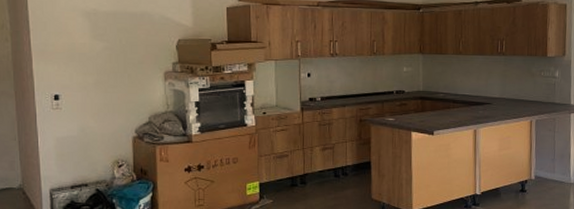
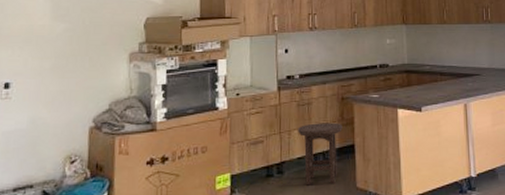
stool: none [319,141,360,195] -> present [298,122,343,186]

